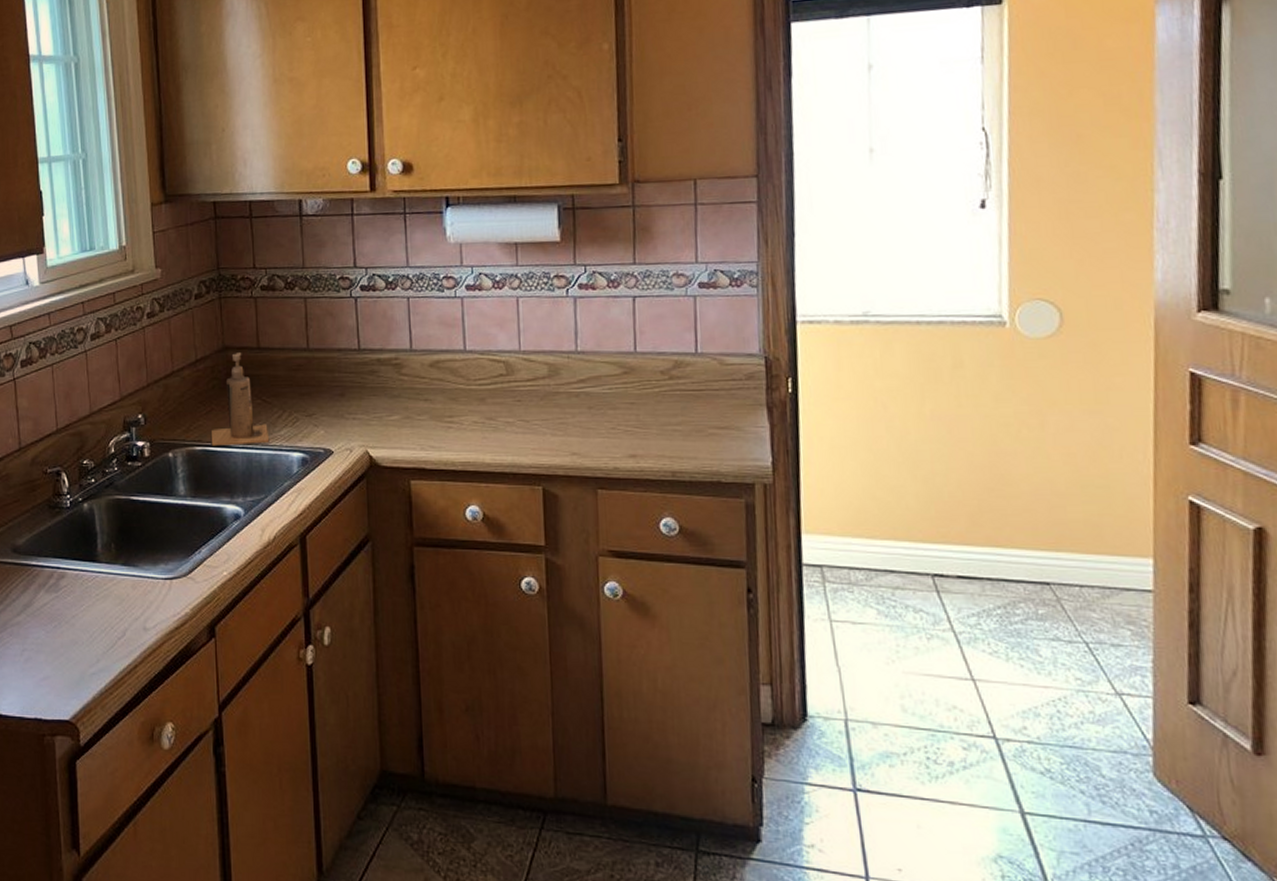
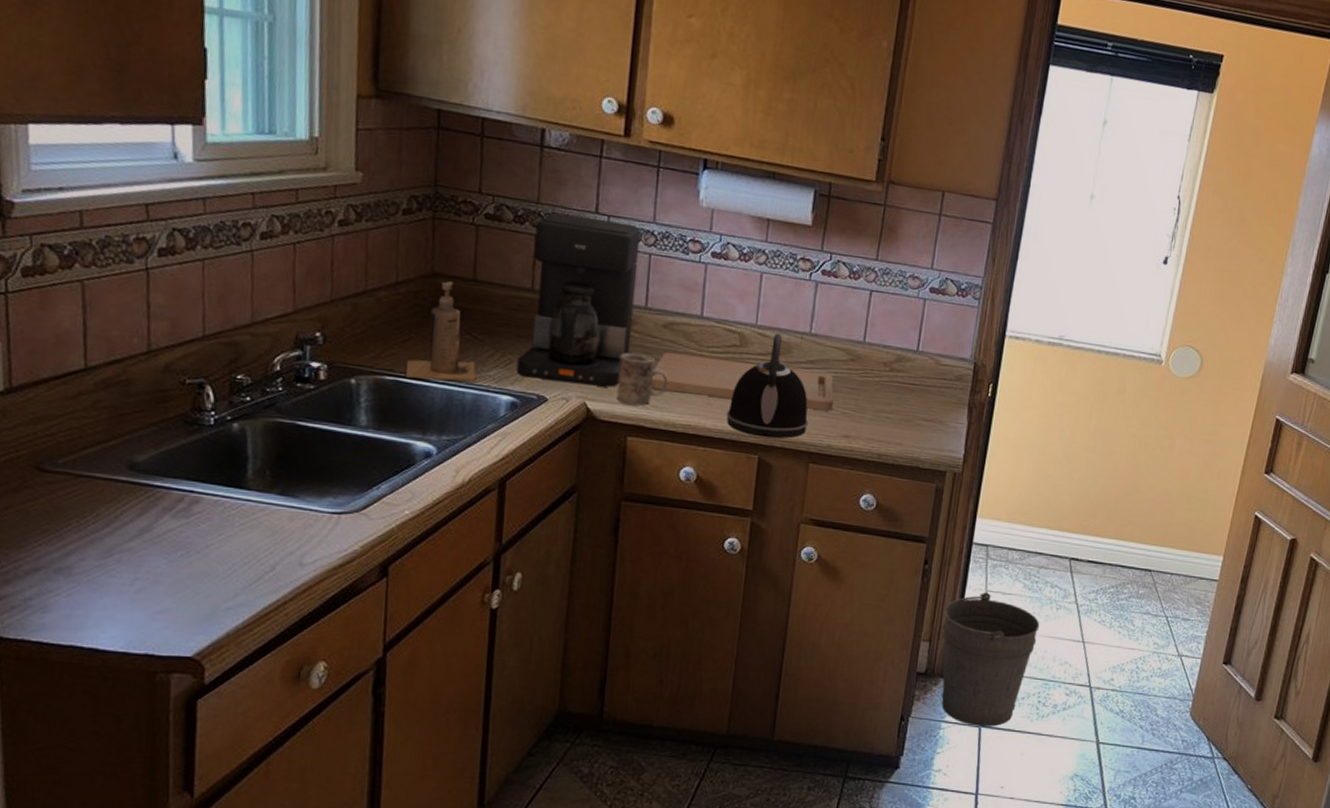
coffee maker: none [302,272,404,433] -> present [516,213,641,387]
mug: none [393,395,442,449] -> present [616,352,668,407]
cutting board: none [425,390,613,431] -> present [650,352,834,411]
kettle: none [503,356,590,467] -> present [726,333,809,439]
bucket: none [781,622,909,791] -> present [941,592,1040,727]

